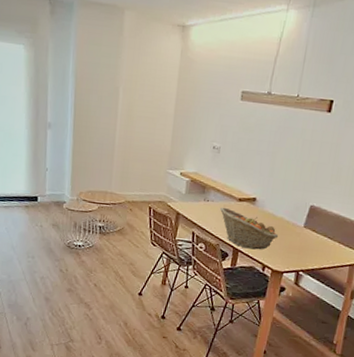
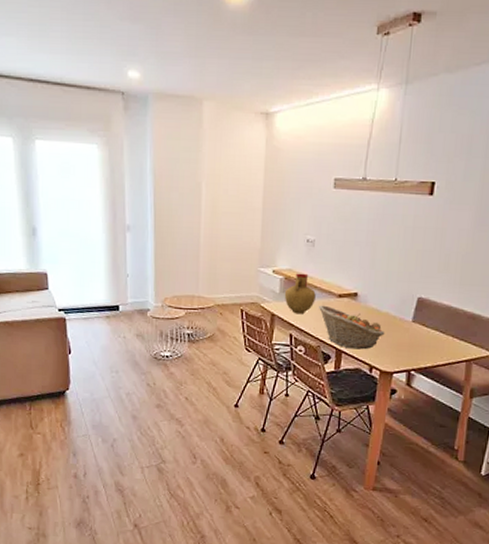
vase: none [189,176,218,215] -> present [284,273,316,315]

